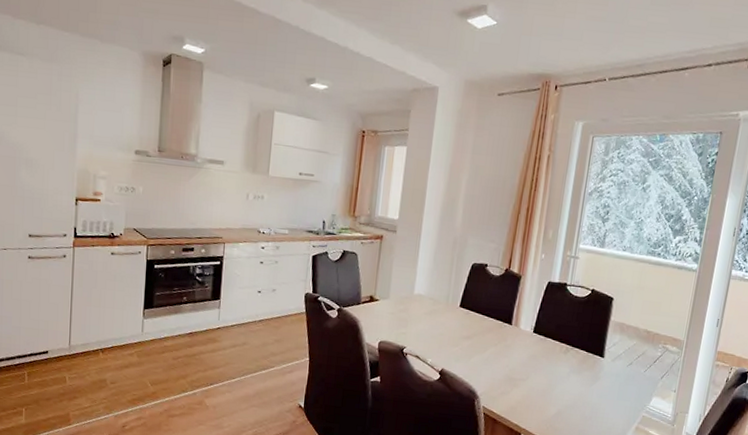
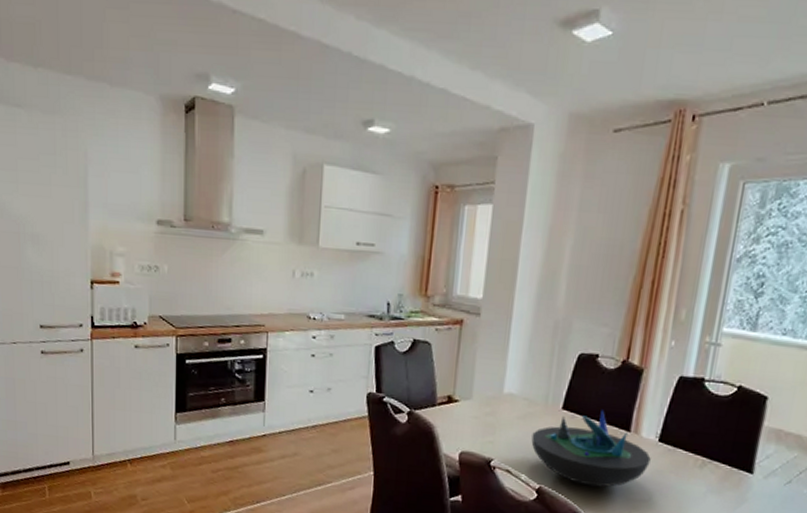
decorative bowl: none [435,306,528,370] -> present [531,408,651,488]

